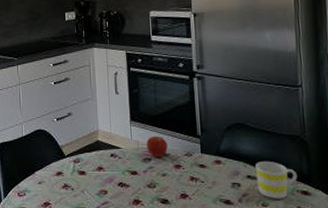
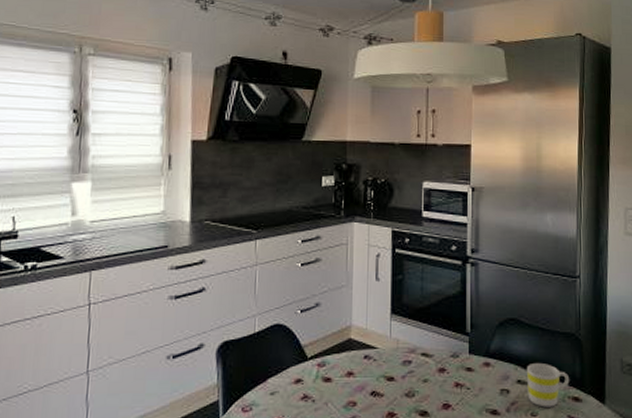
apple: present [146,136,168,157] -> none [408,332,432,359]

